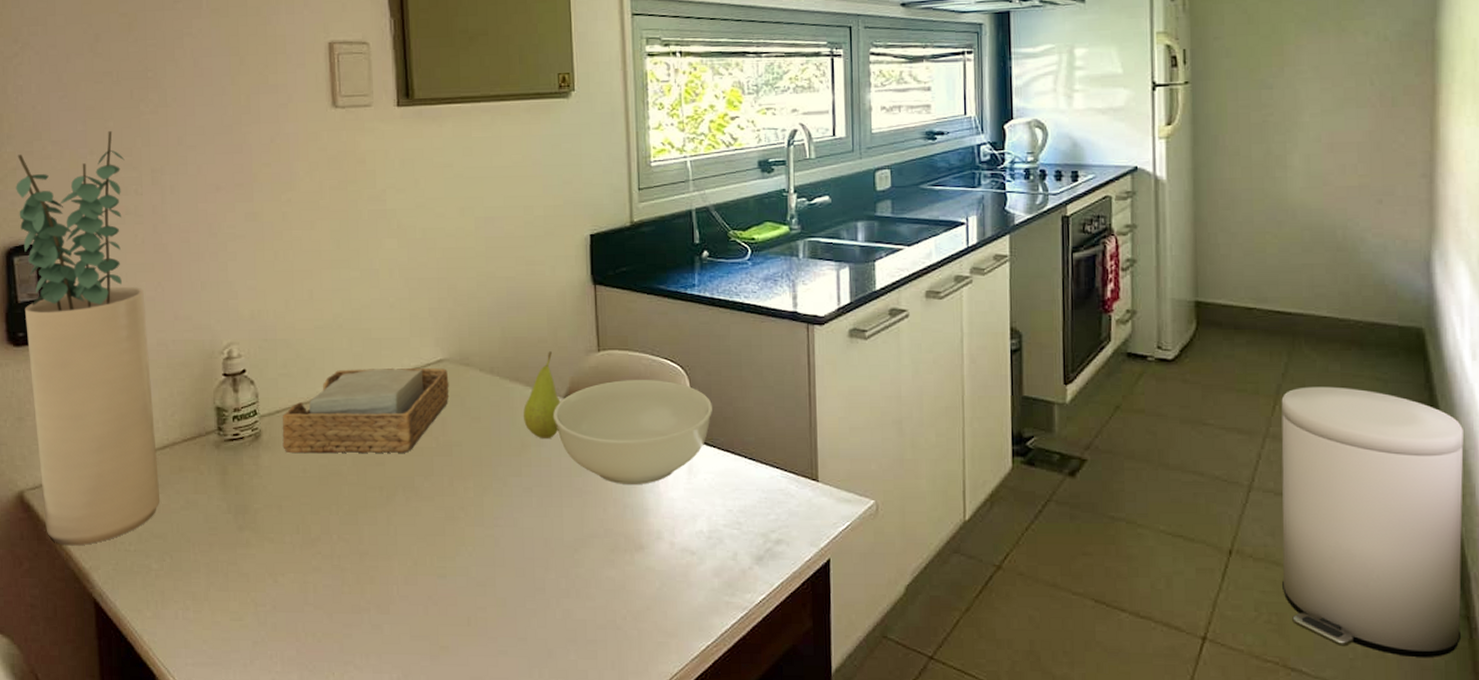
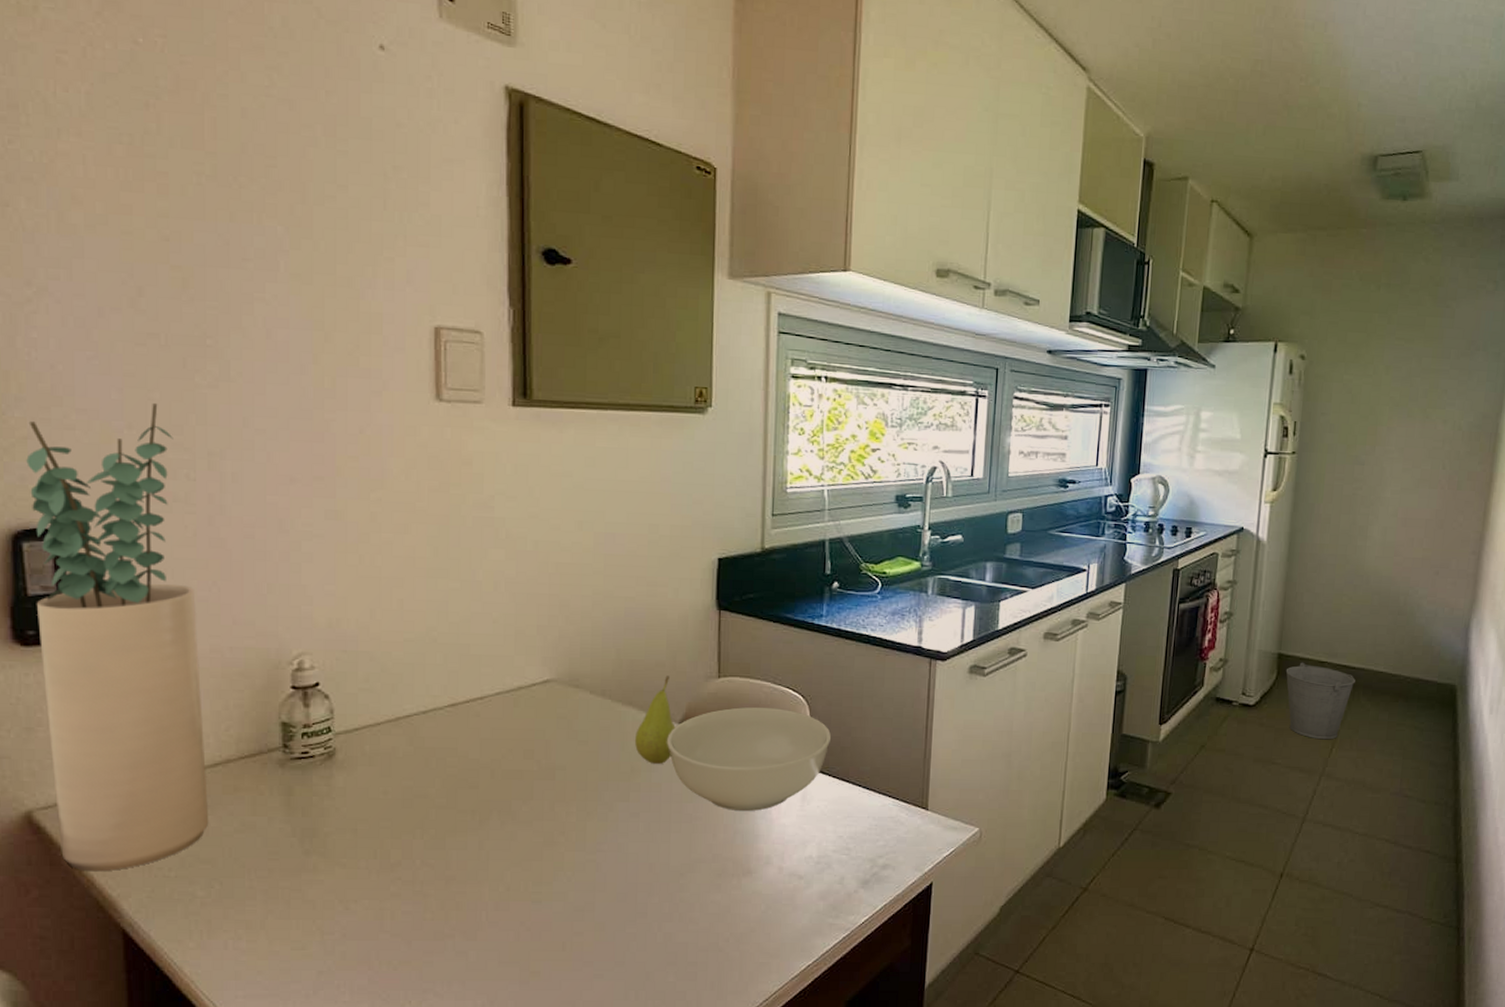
napkin holder: present [282,367,450,454] -> none [361,686,556,776]
bucket: none [1206,309,1294,396] -> present [1286,662,1355,740]
pedal bin: present [1281,386,1464,657] -> none [1319,732,1475,961]

